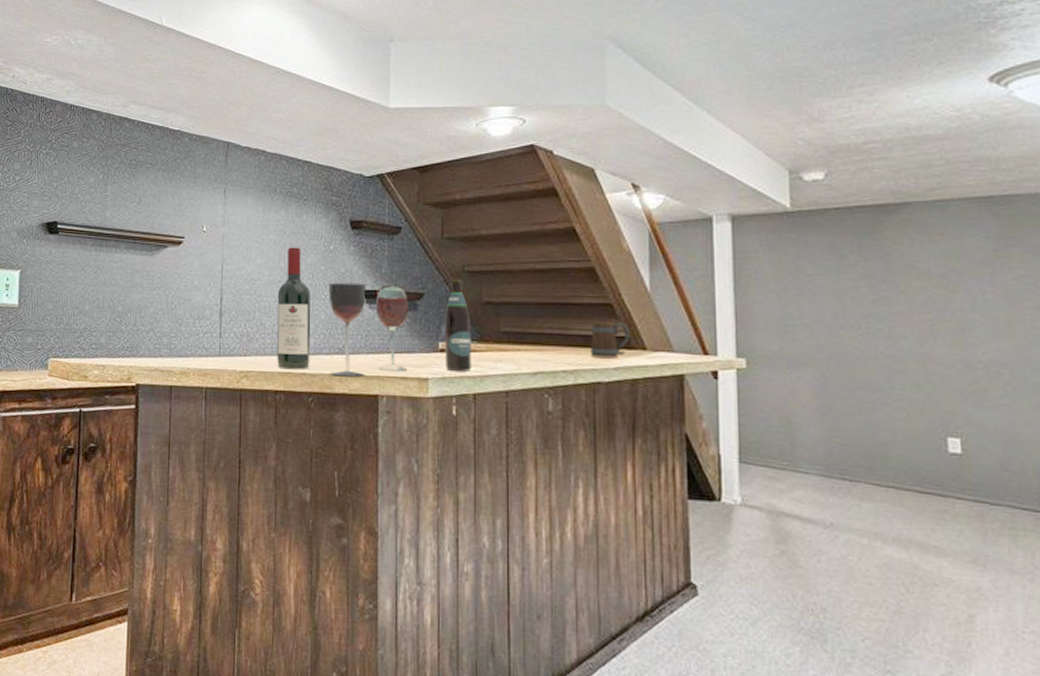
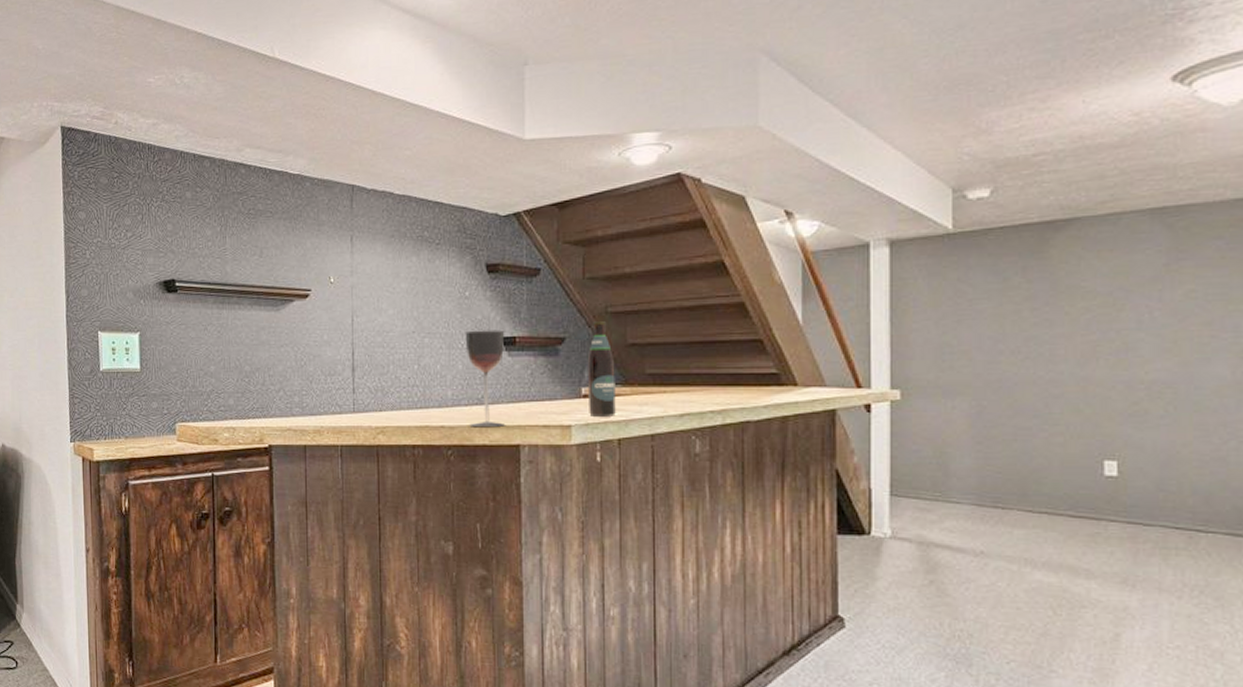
wine bottle: present [276,247,311,370] -> none [411,295,449,423]
wineglass: present [375,285,409,372] -> none [514,330,550,421]
beer mug: present [589,322,630,359] -> none [738,359,781,397]

